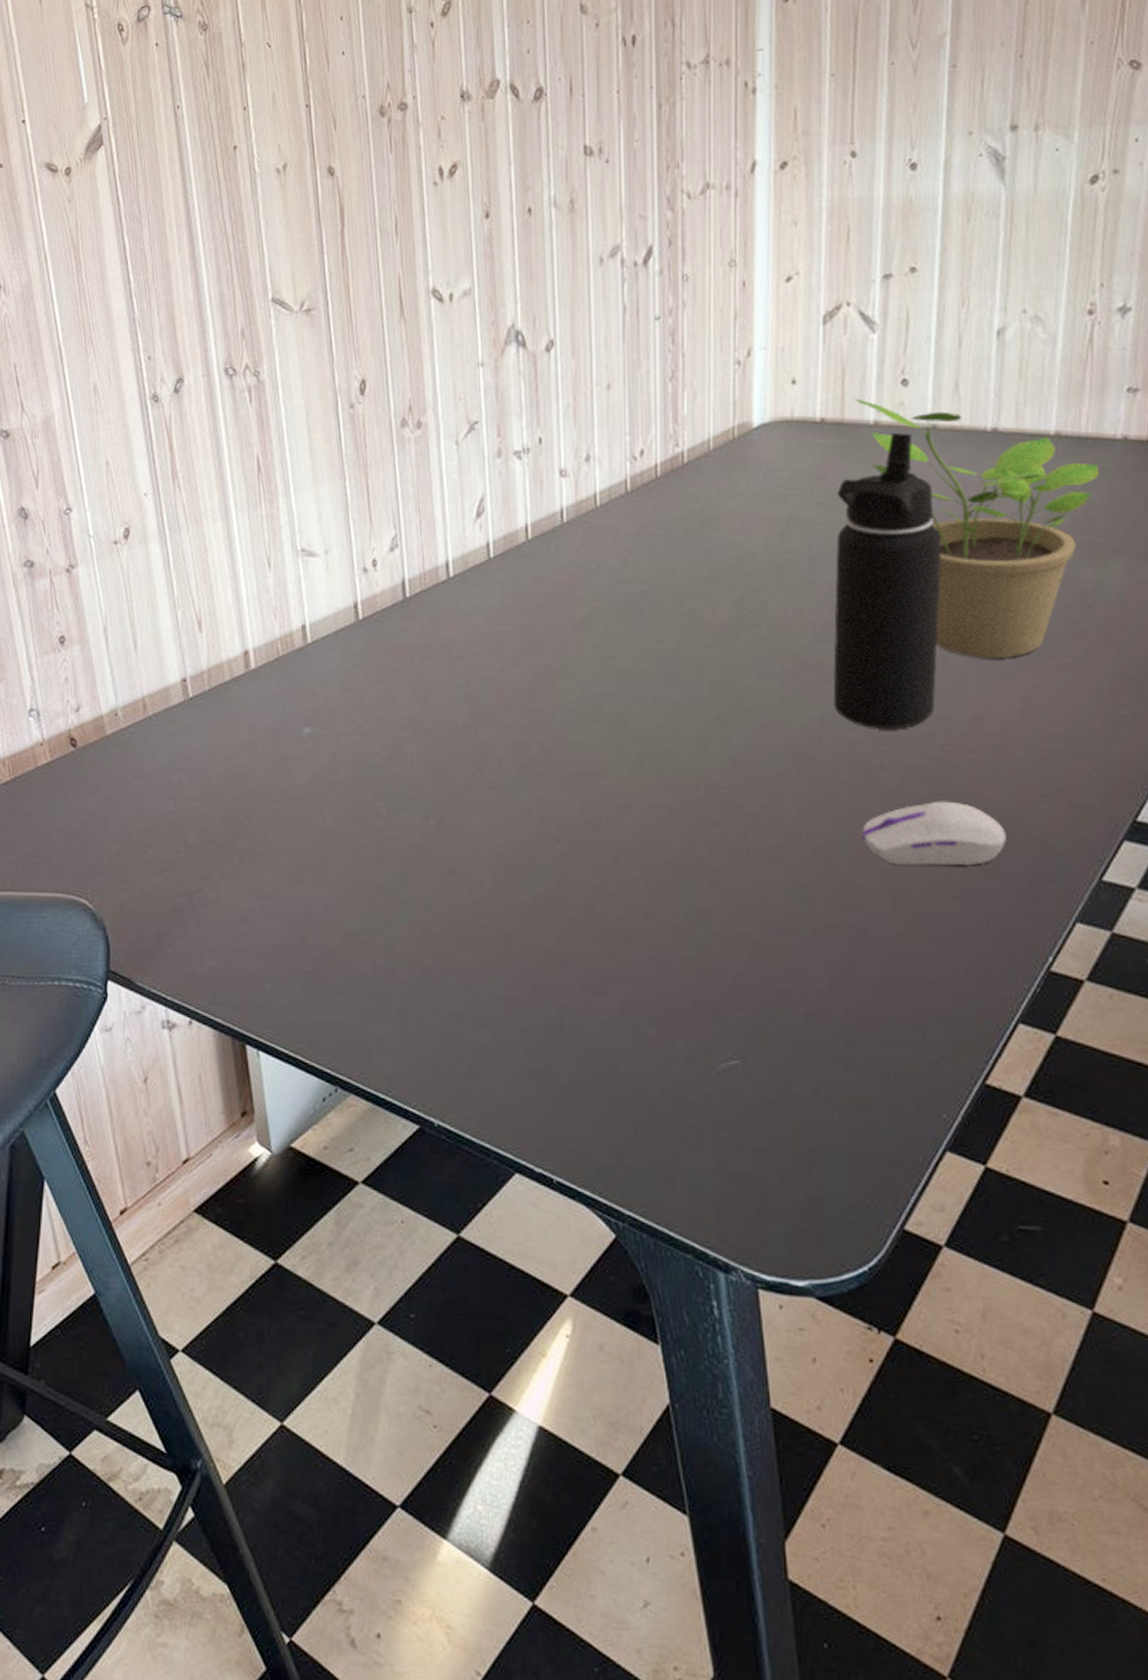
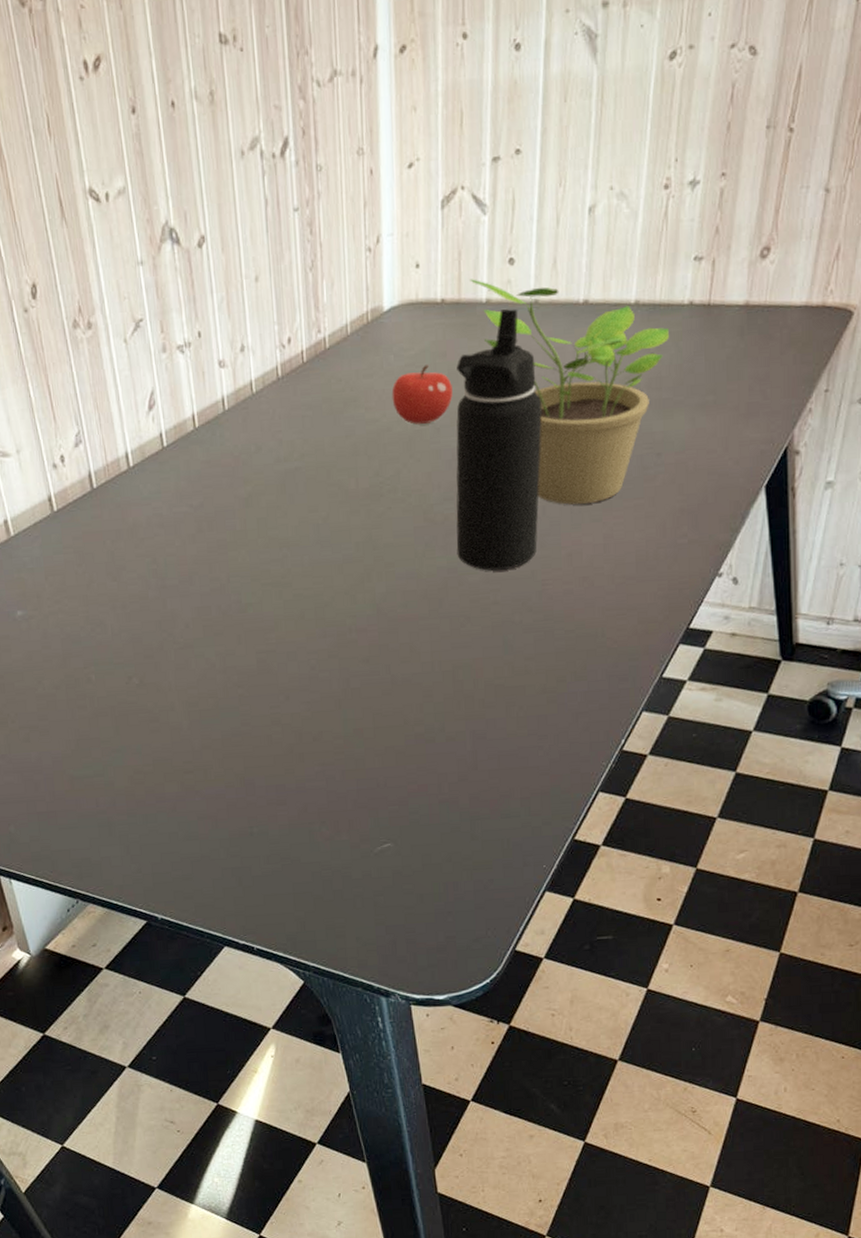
fruit: none [759,488,832,552] -> present [391,364,453,424]
computer mouse: present [862,801,1006,865] -> none [481,625,592,680]

